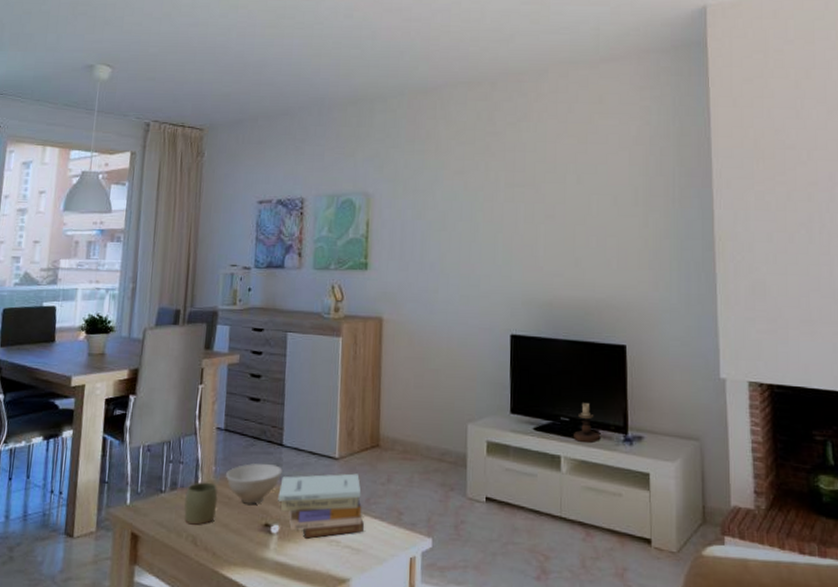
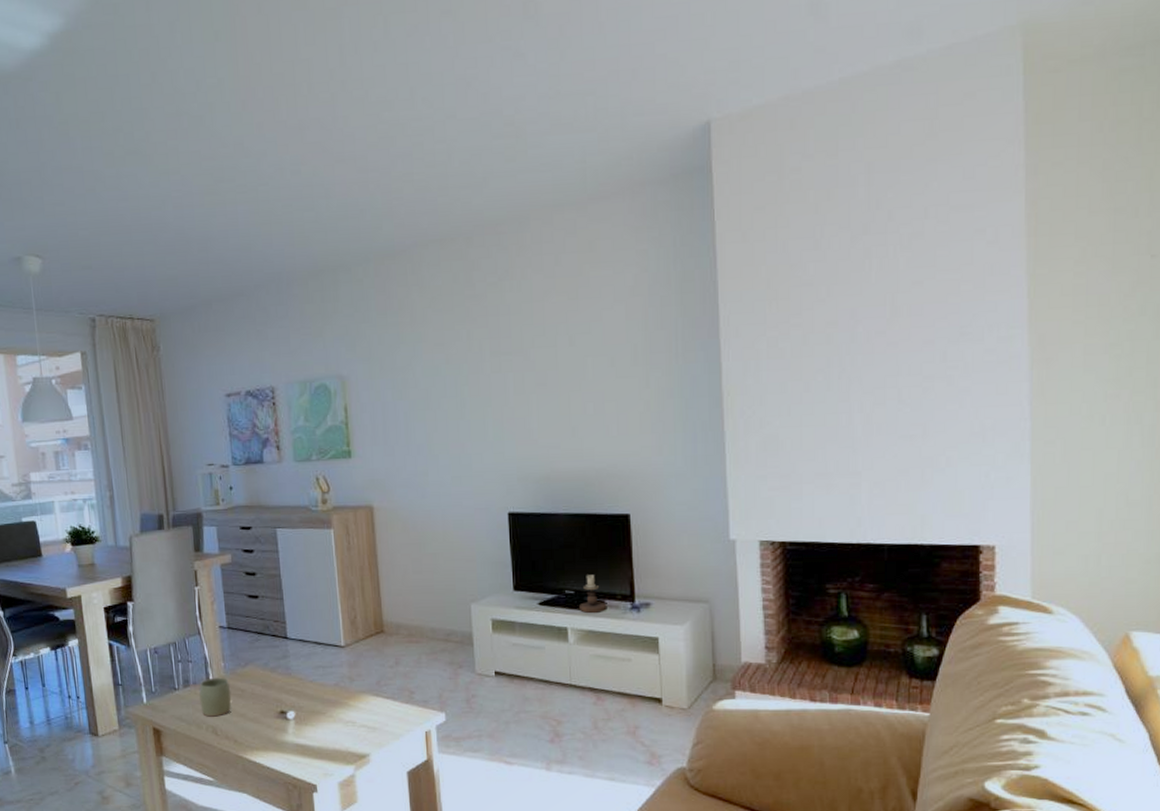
bowl: present [226,463,283,504] -> none [236,656,291,695]
books: present [278,473,364,539] -> none [289,659,377,721]

